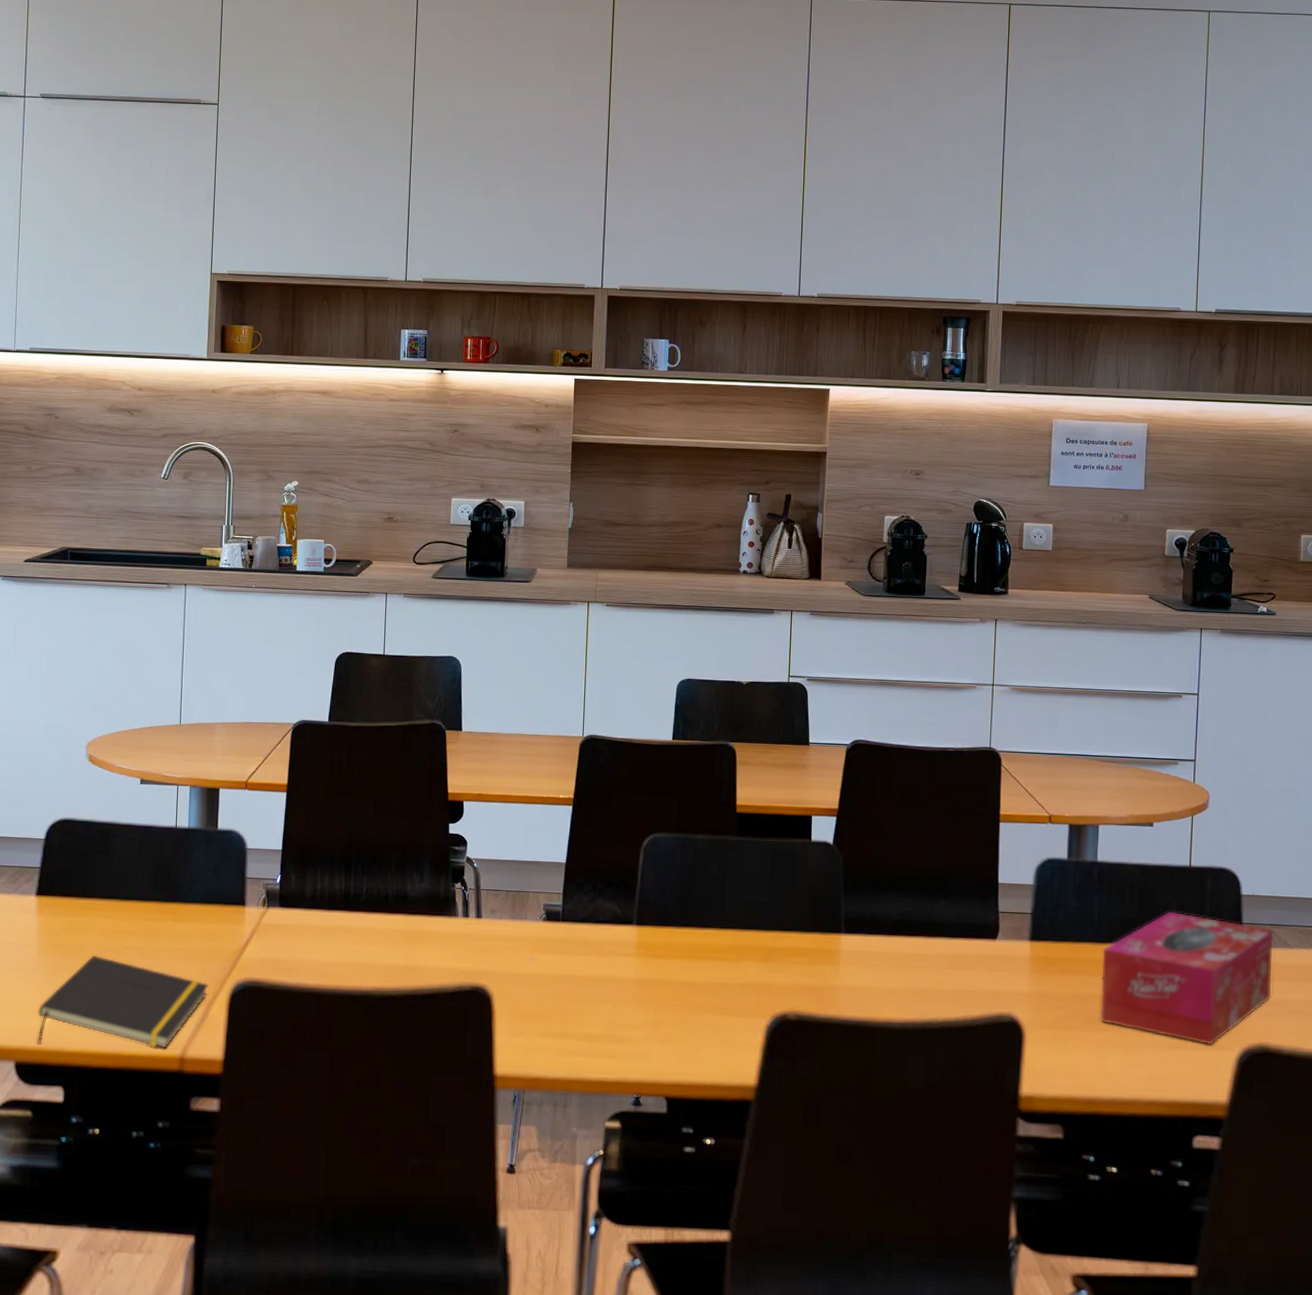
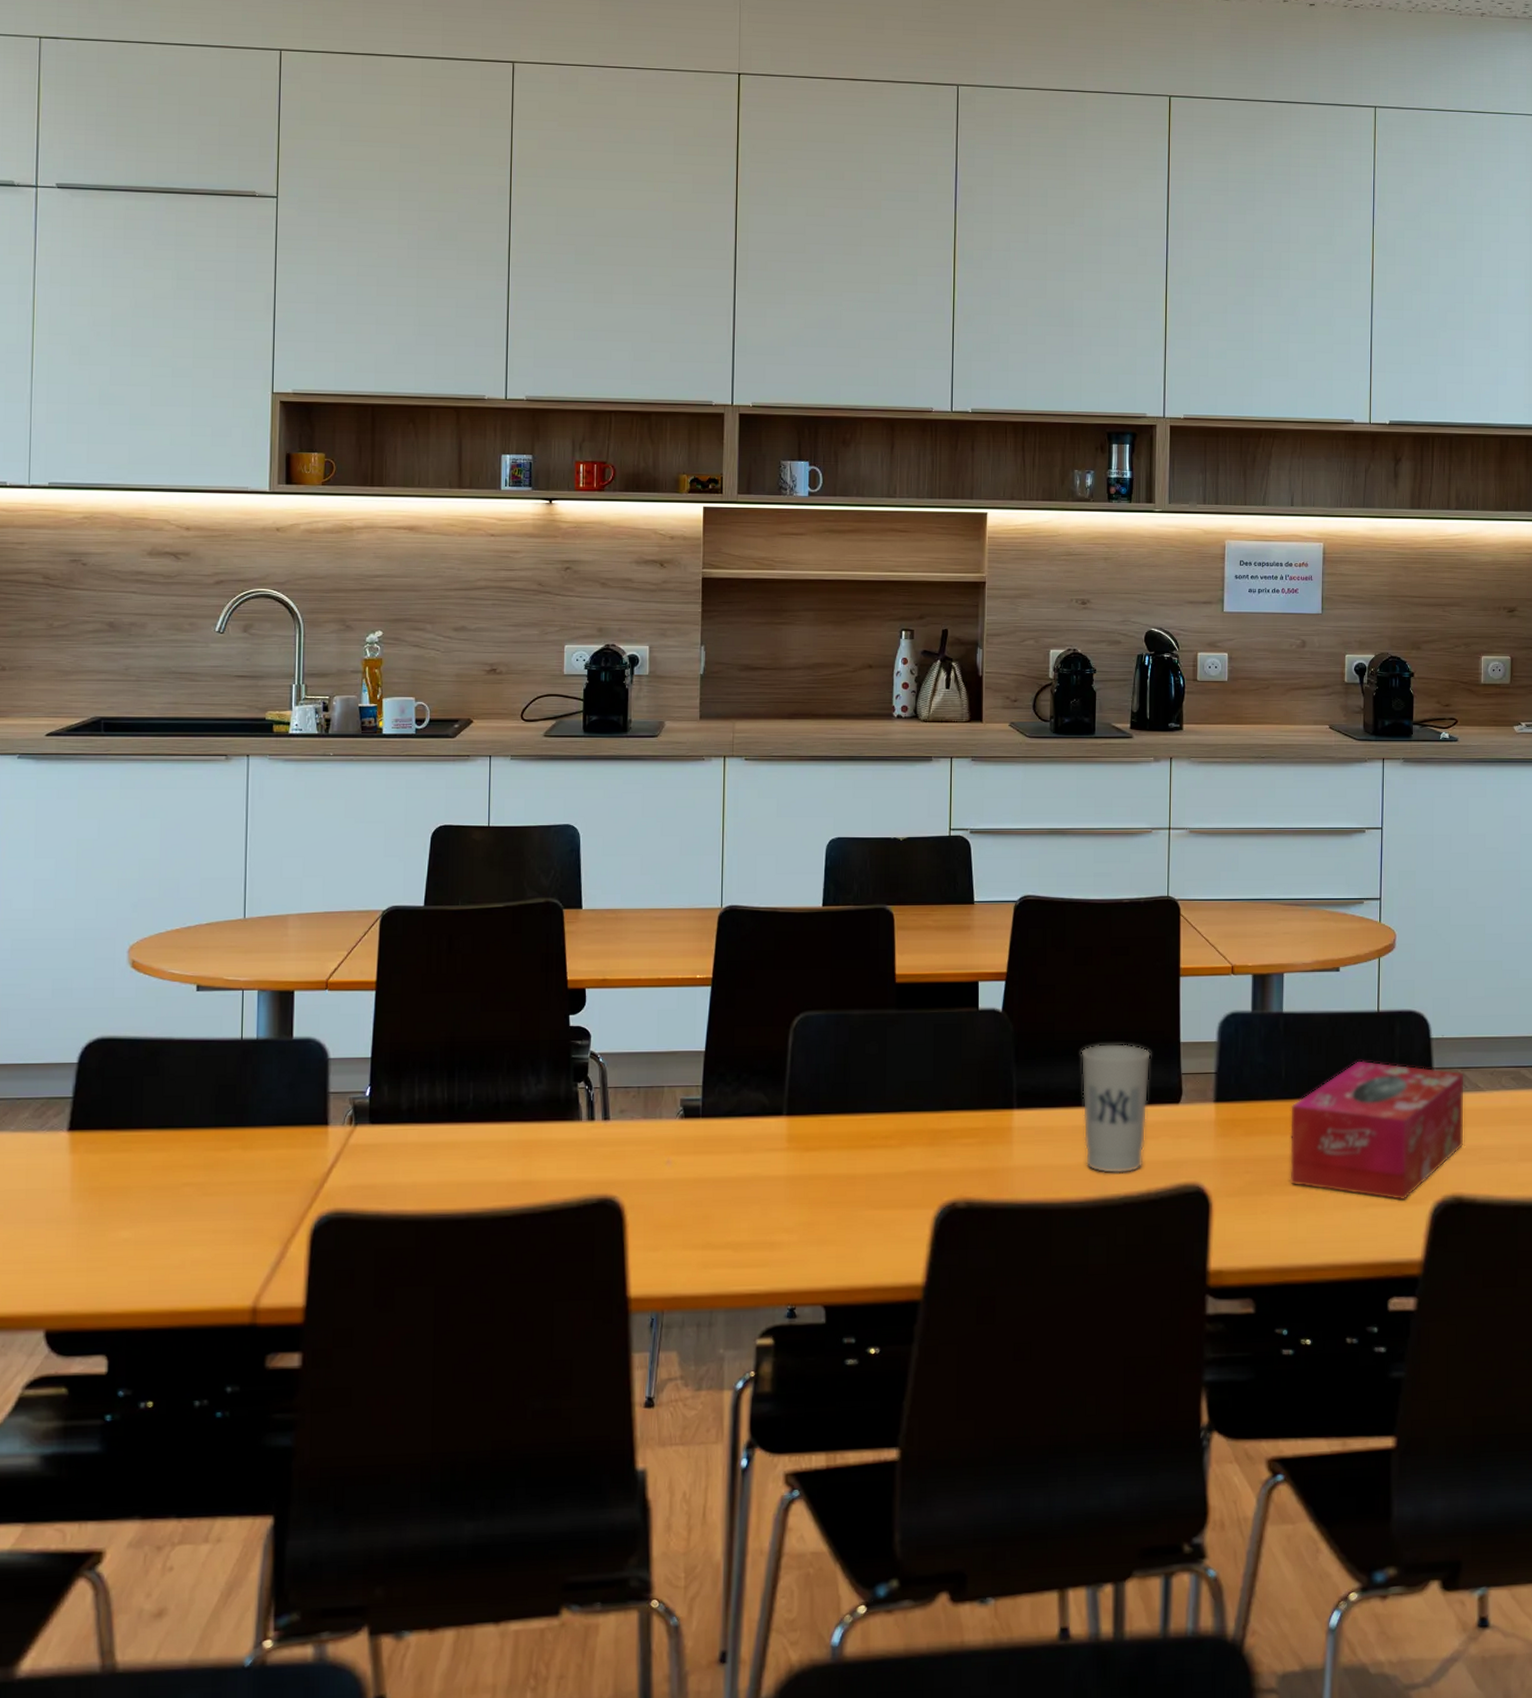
notepad: present [37,955,209,1049] -> none [72,1196,286,1308]
cup: none [904,879,971,1000] -> present [1081,1043,1152,1174]

